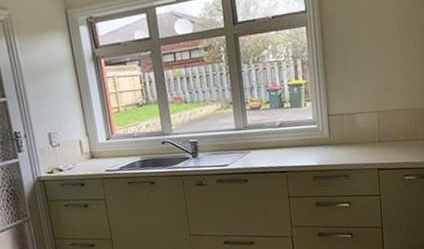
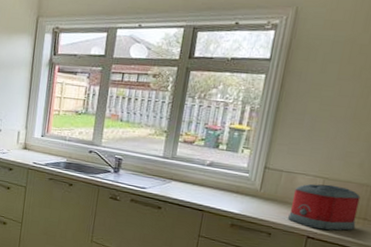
toaster: none [358,116,412,160] -> present [287,183,361,231]

